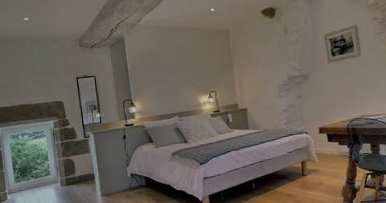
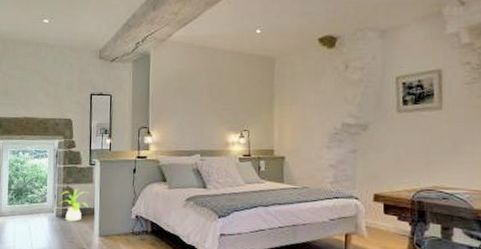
house plant: none [61,158,89,188] -> present [59,188,89,222]

